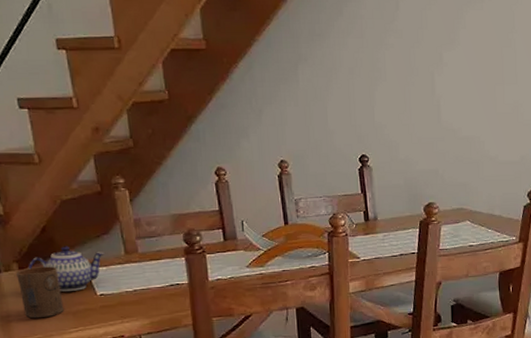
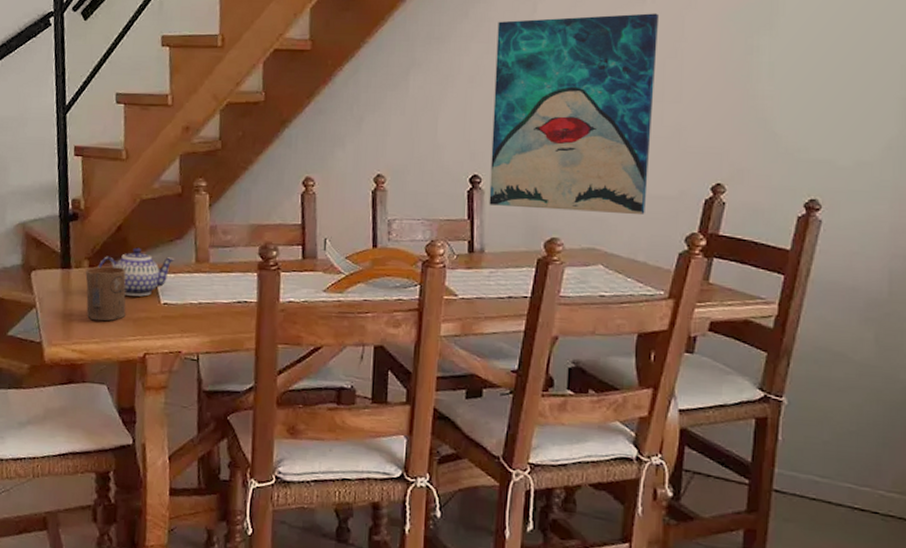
wall art: none [368,9,497,180] -> present [489,13,660,216]

